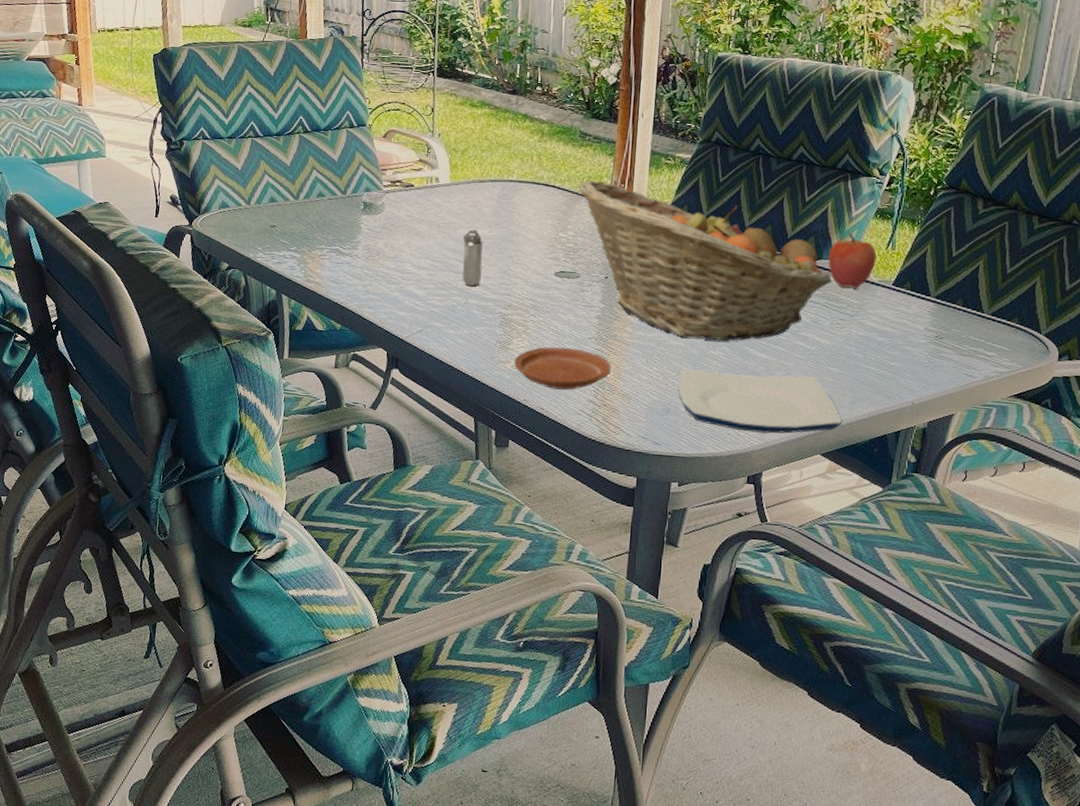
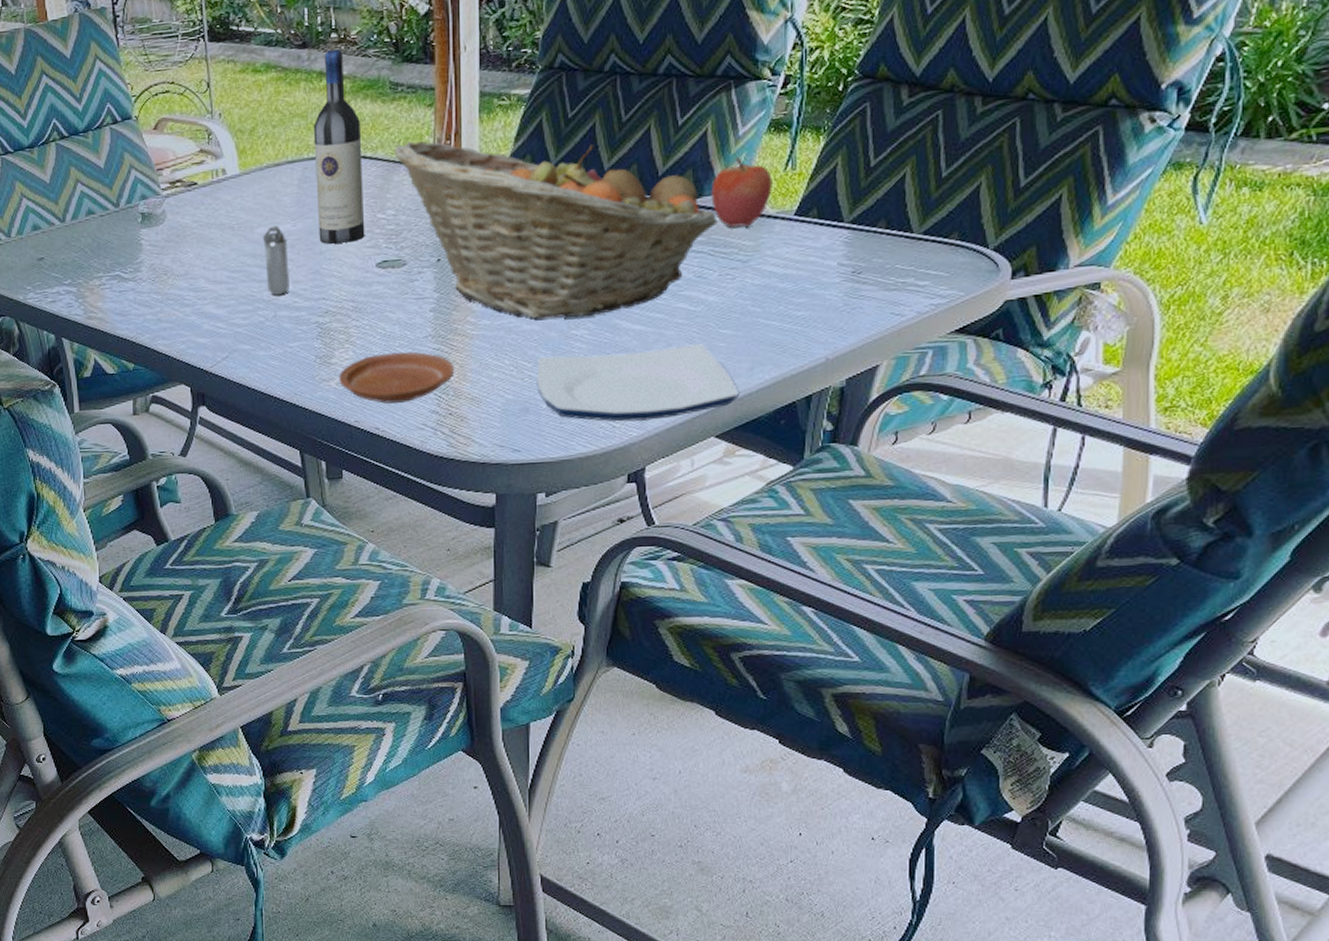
wine bottle: none [509,99,554,252] -> present [313,48,365,244]

